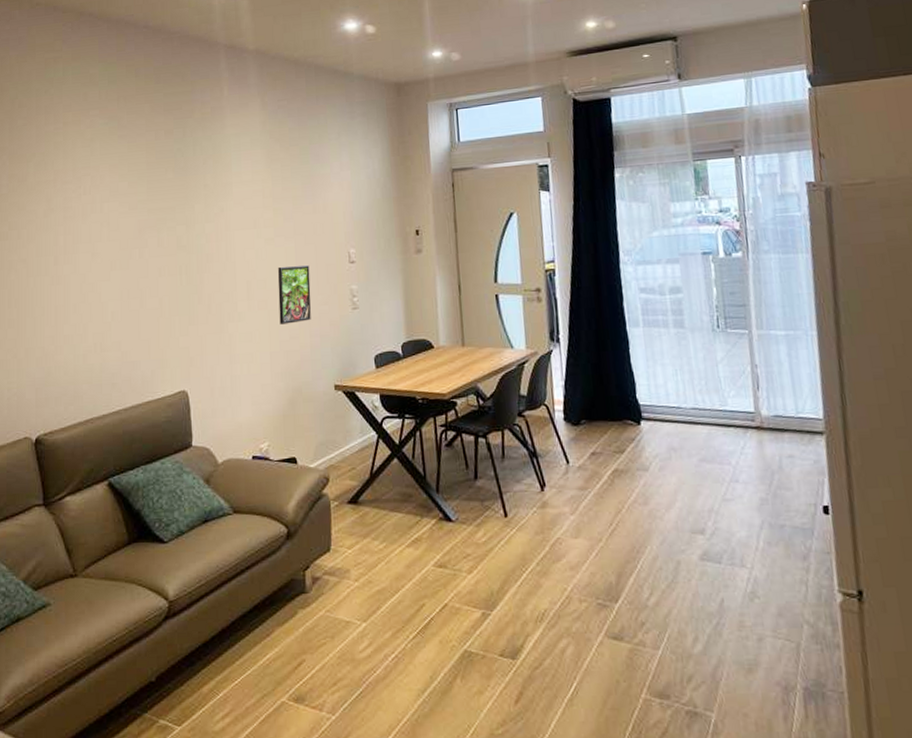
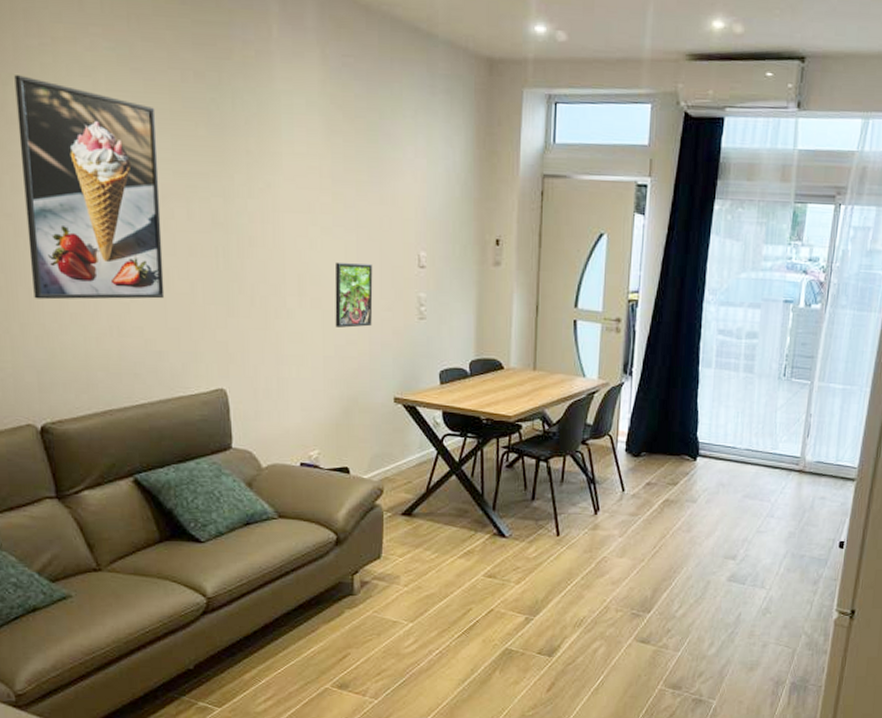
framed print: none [36,153,139,327] -> present [14,75,165,300]

